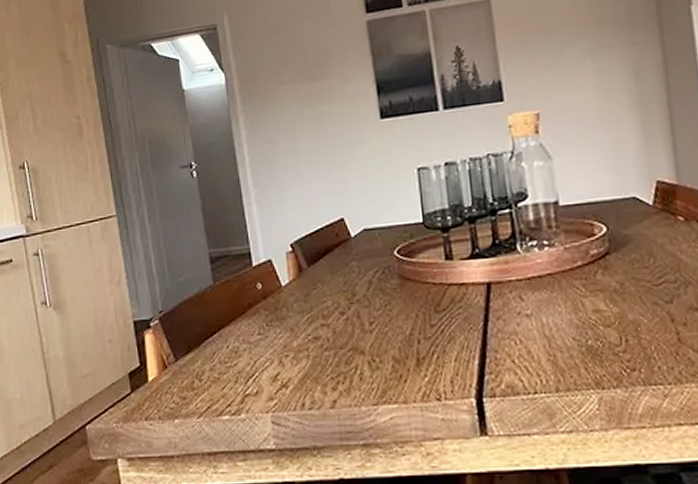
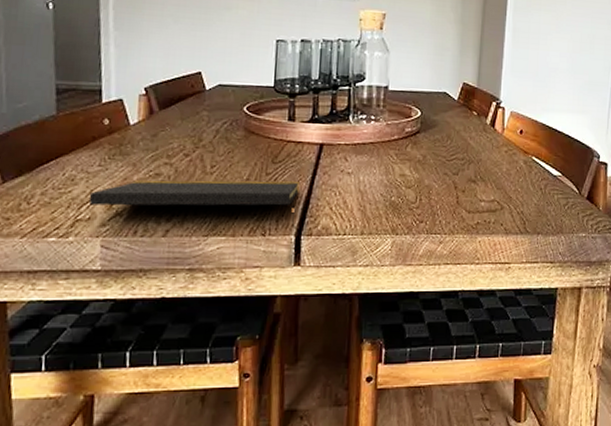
notepad: none [253,332,474,390] -> present [88,180,299,229]

